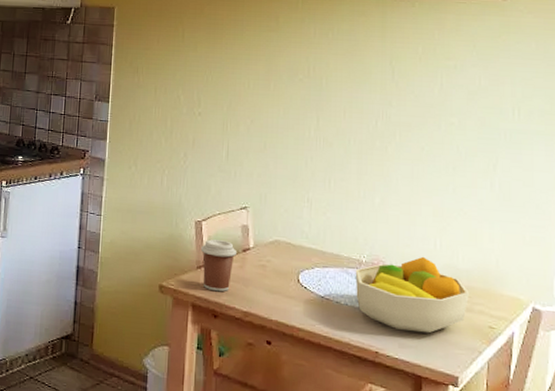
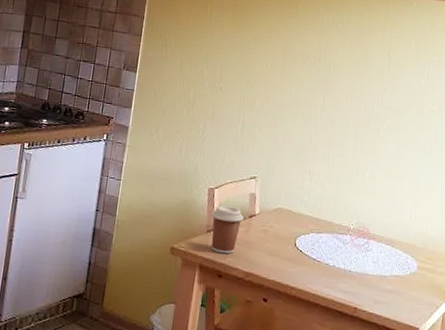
fruit bowl: present [355,256,470,334] -> none [342,225,435,291]

